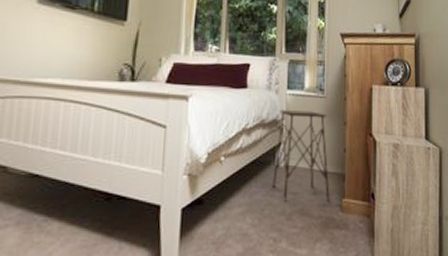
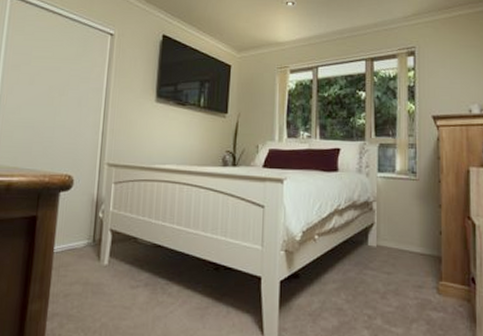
side table: present [272,109,330,201] -> none [365,191,426,283]

